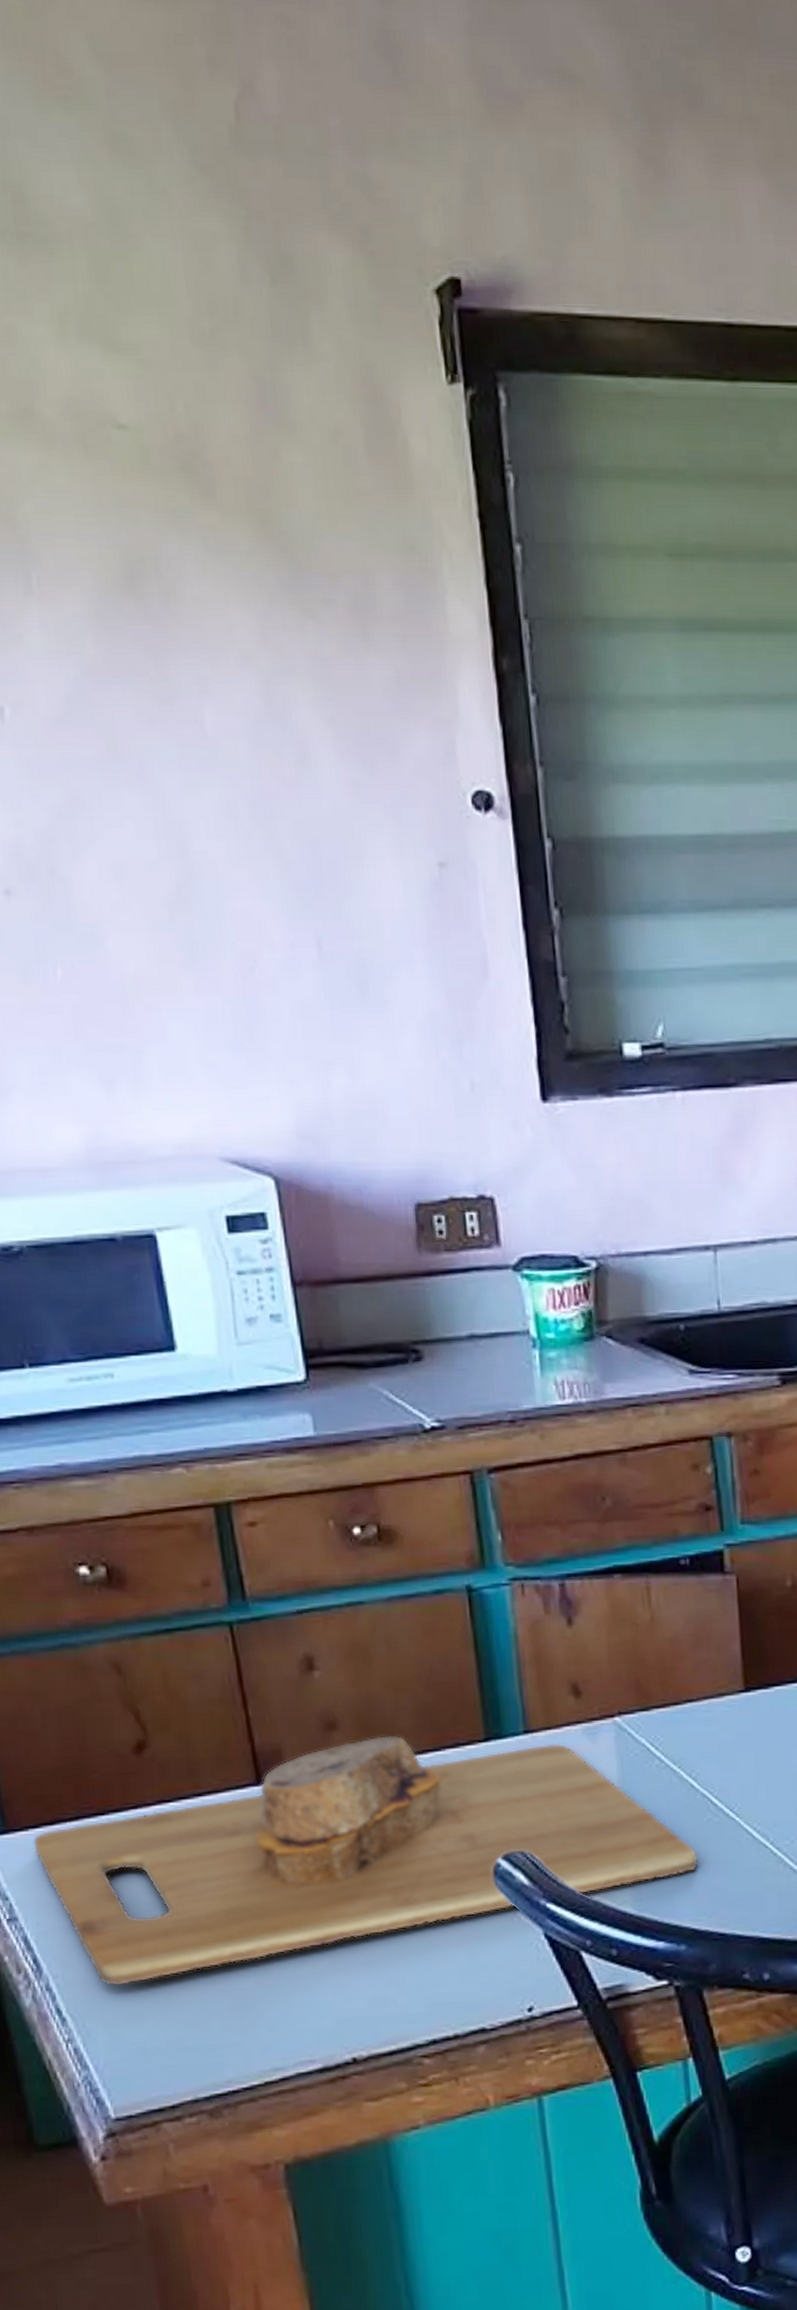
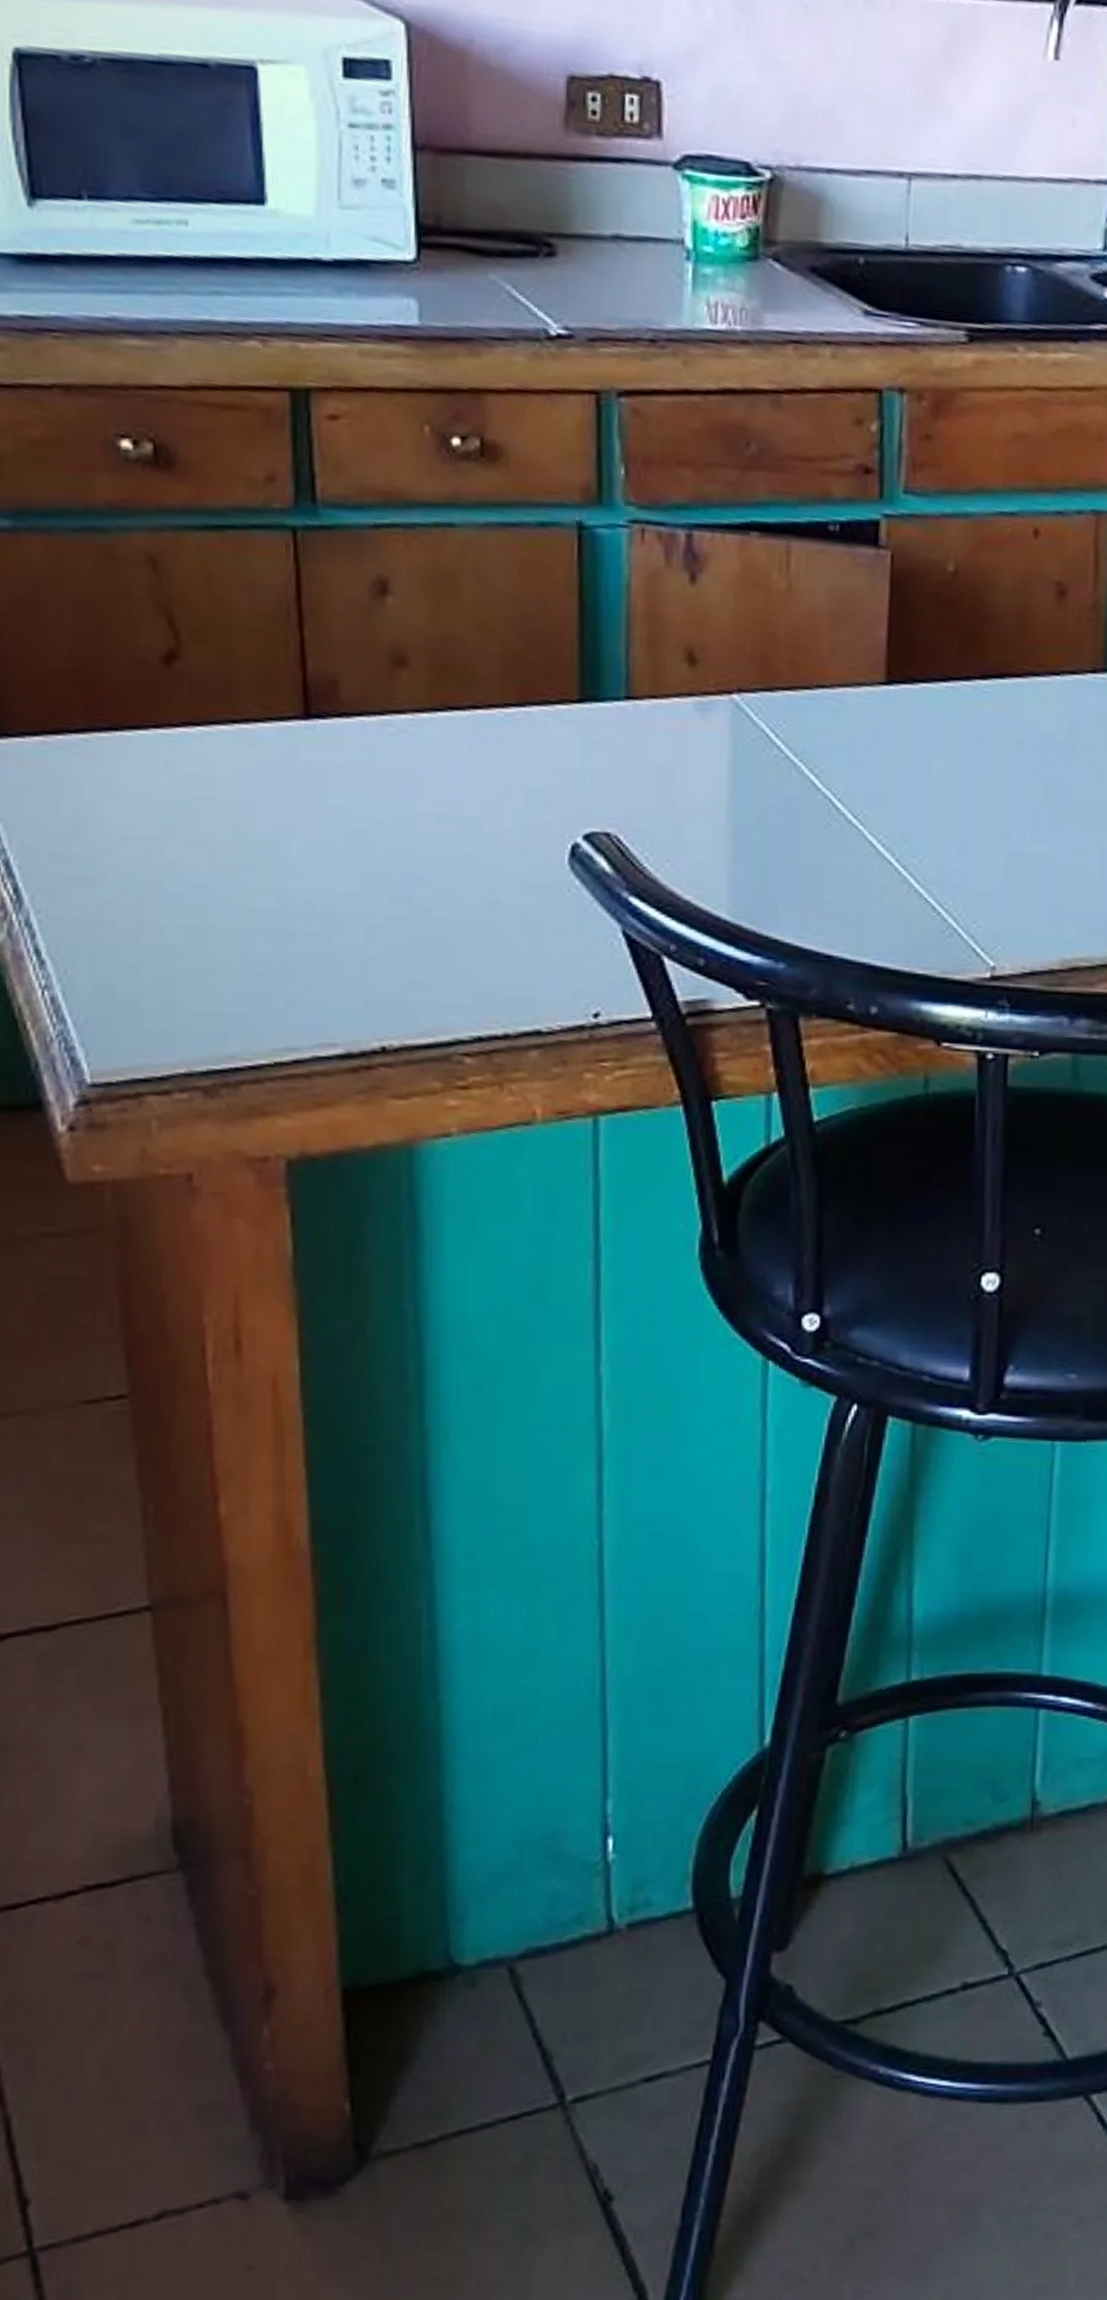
cutting board: present [32,1735,699,1987] -> none [28,680,811,933]

